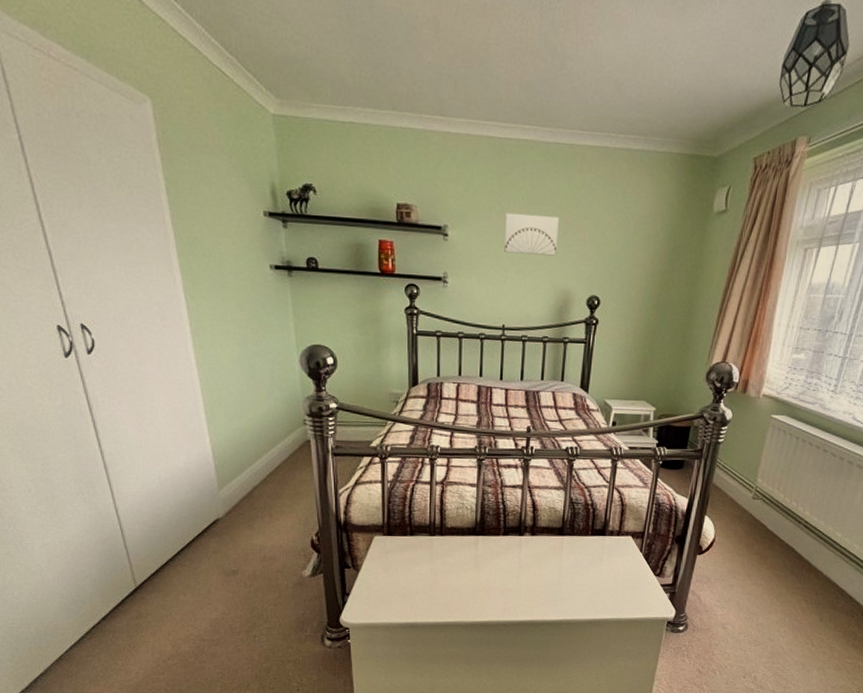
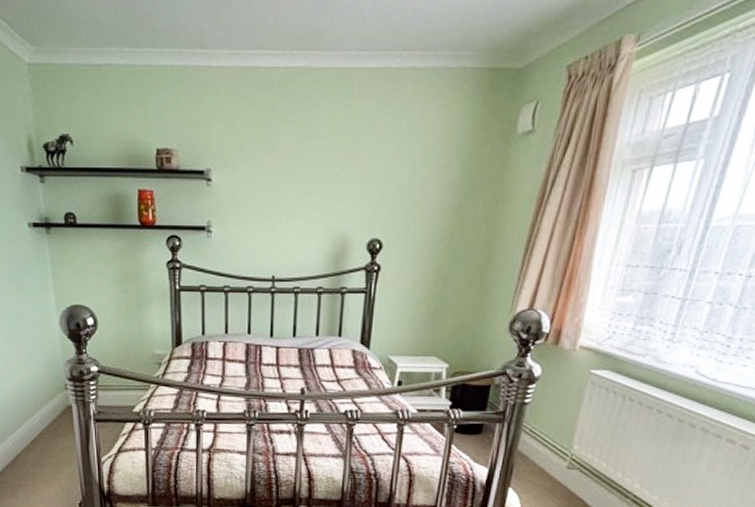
wall art: present [504,212,559,256] -> none [273,150,334,196]

